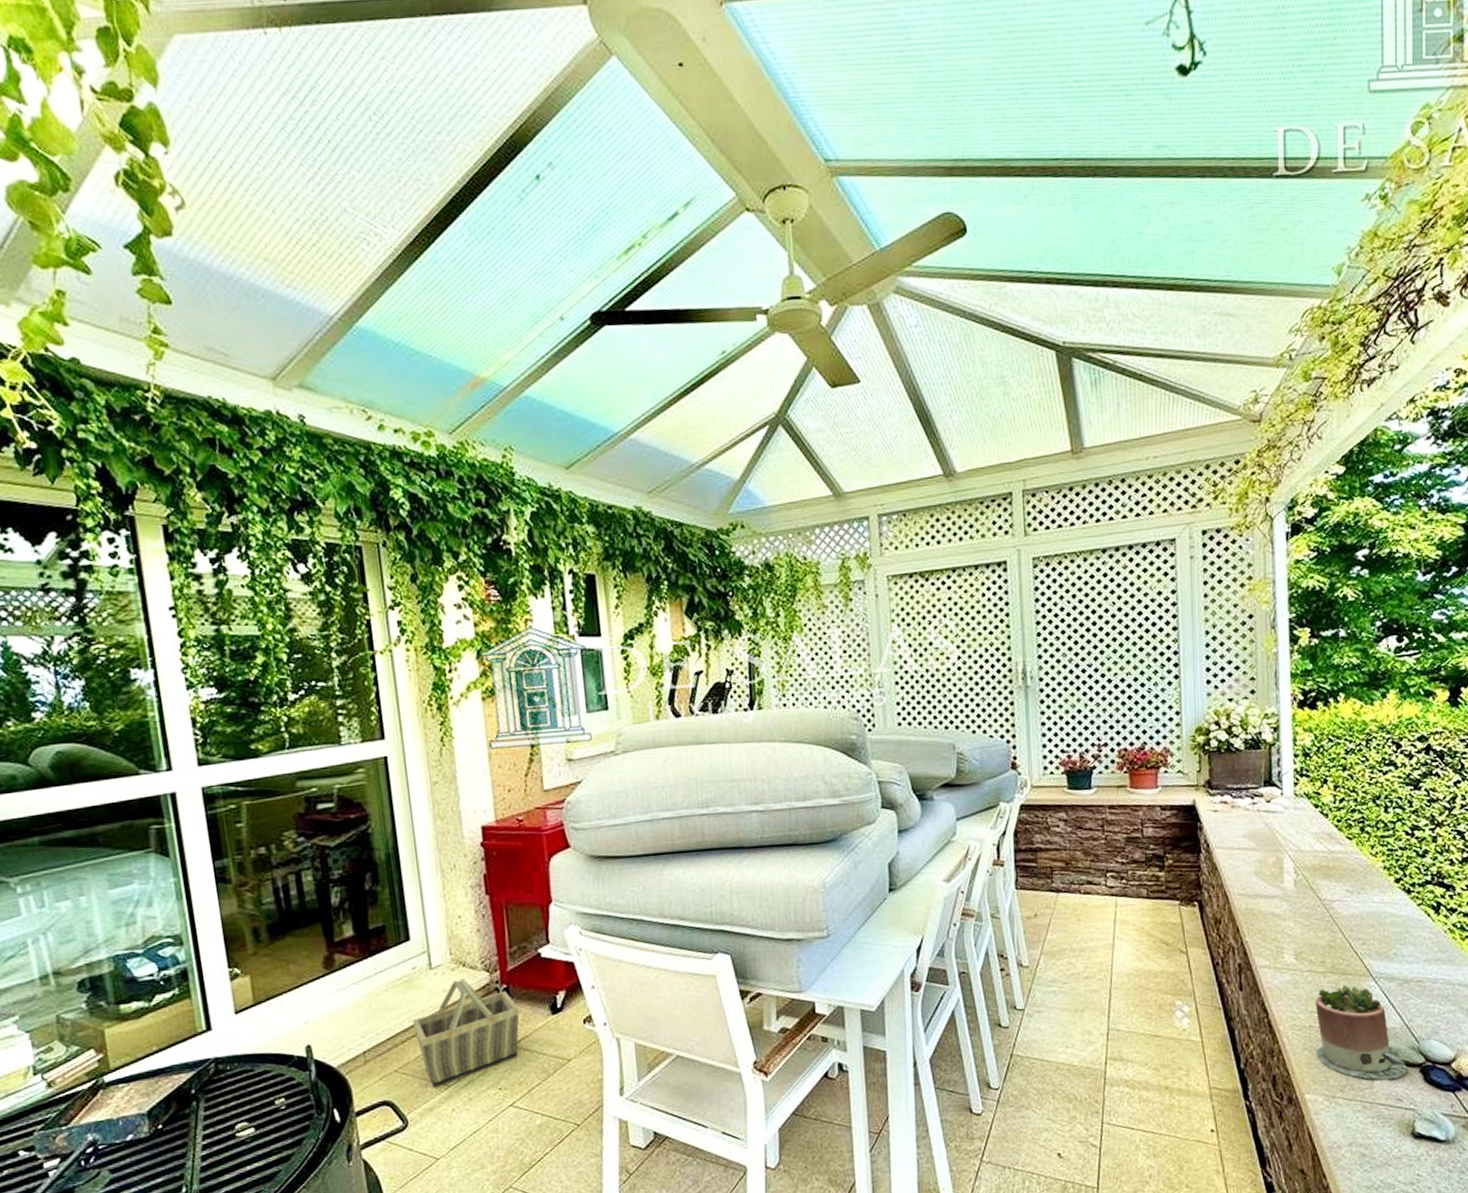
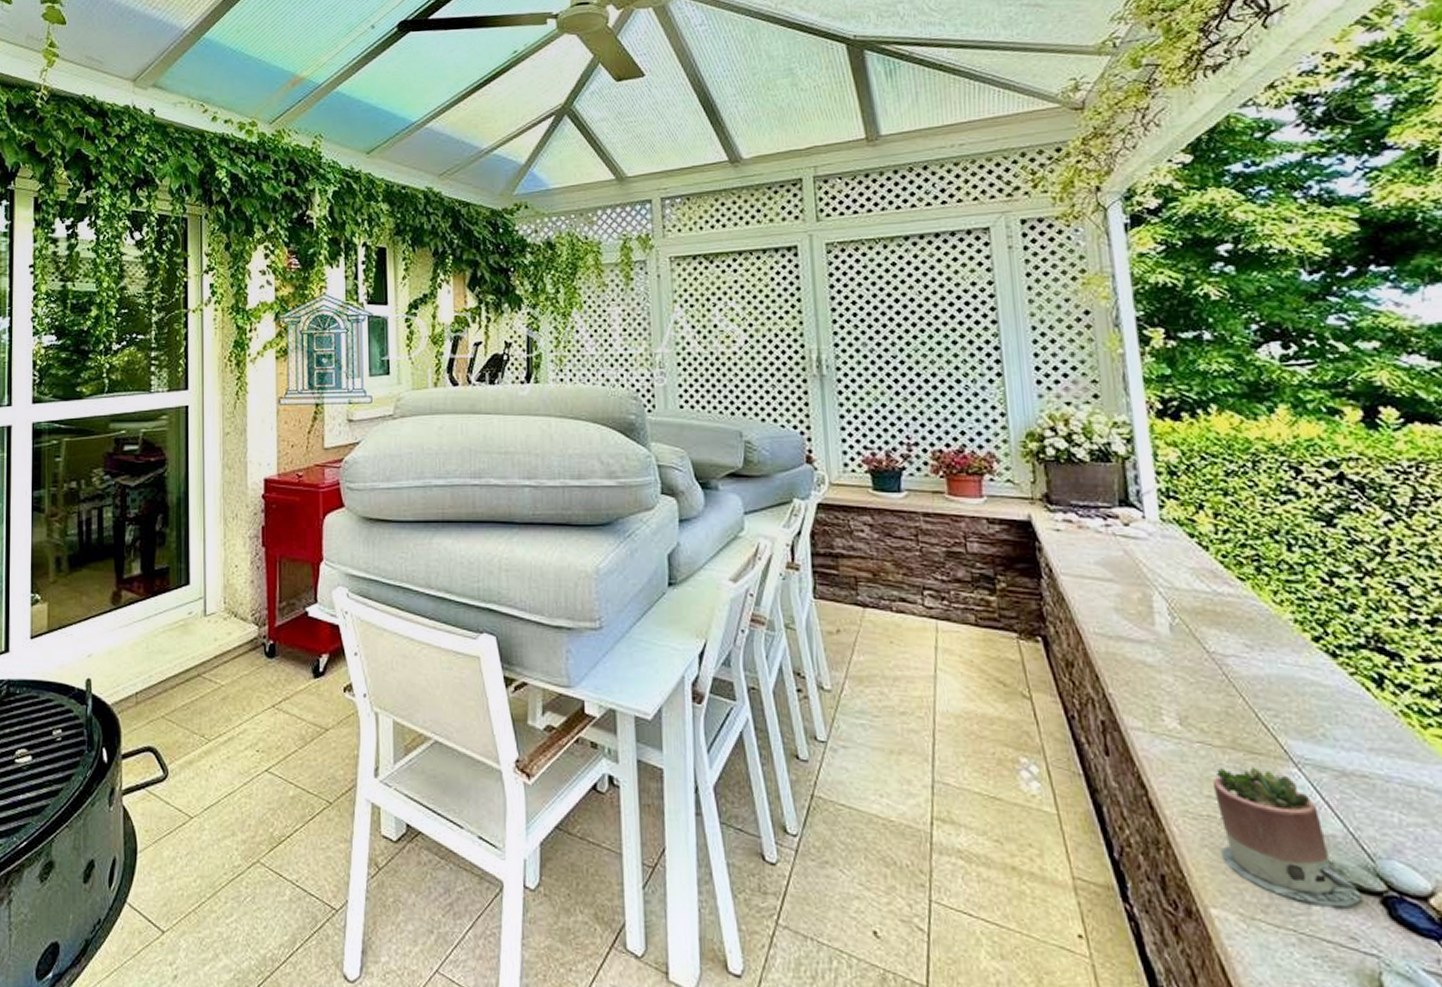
basket: present [412,978,519,1088] -> none [183,629,282,740]

